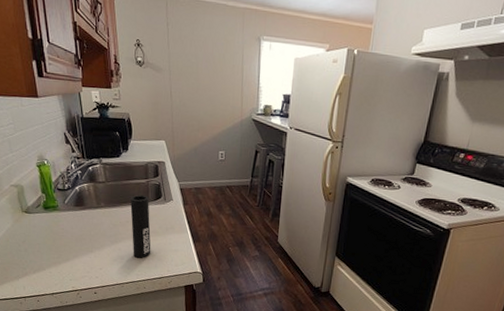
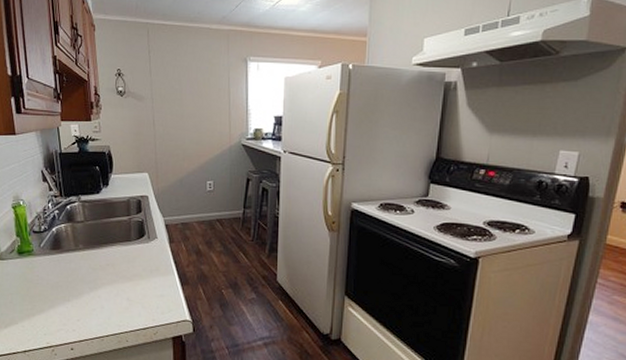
cup: present [130,194,151,258] -> none [111,233,134,306]

